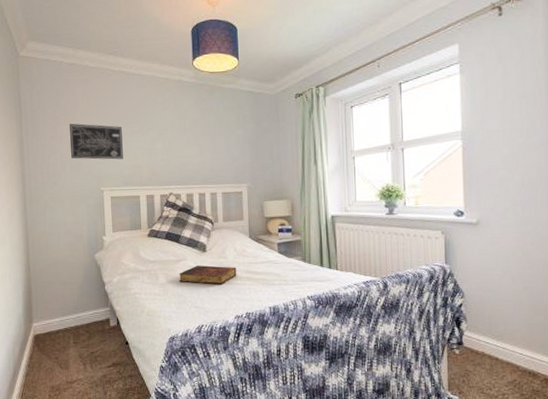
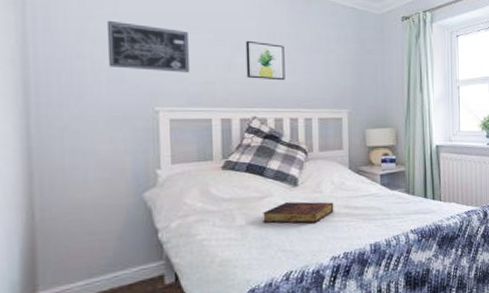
wall art: none [163,129,194,162] -> present [245,40,285,81]

